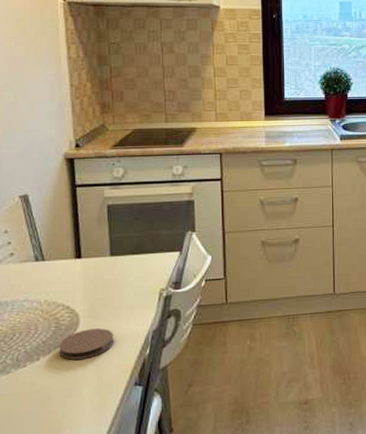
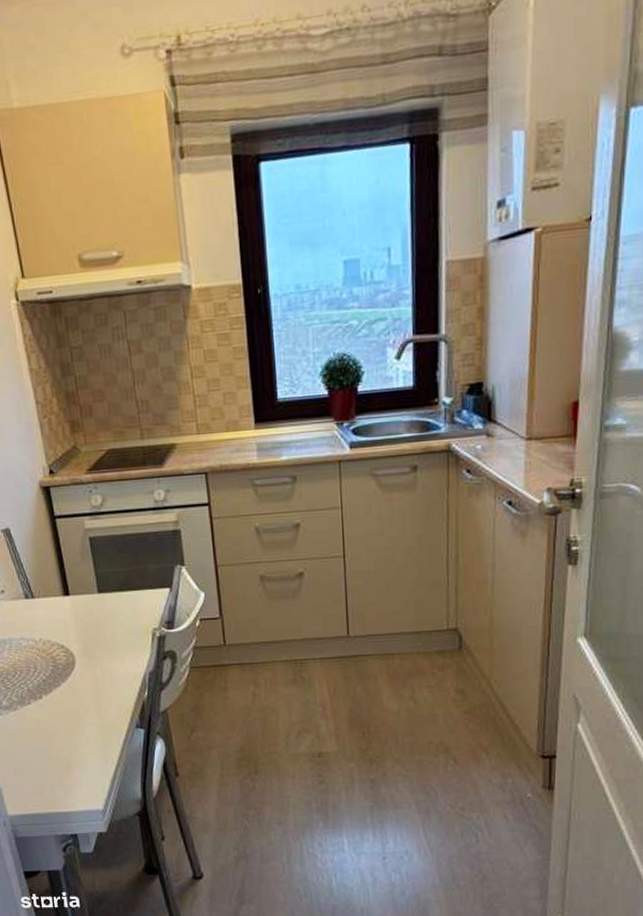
coaster: present [58,328,115,360] -> none [58,668,112,699]

